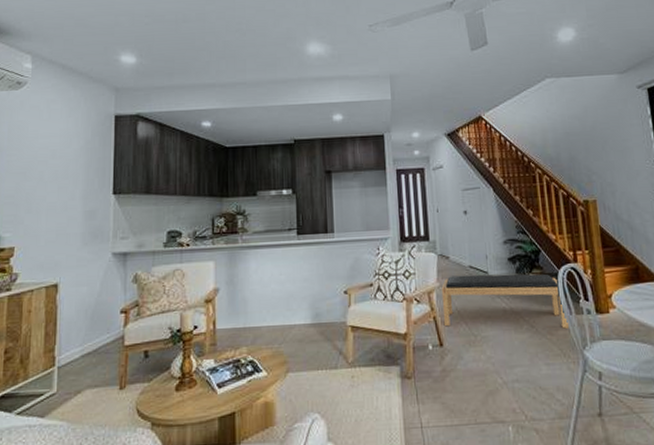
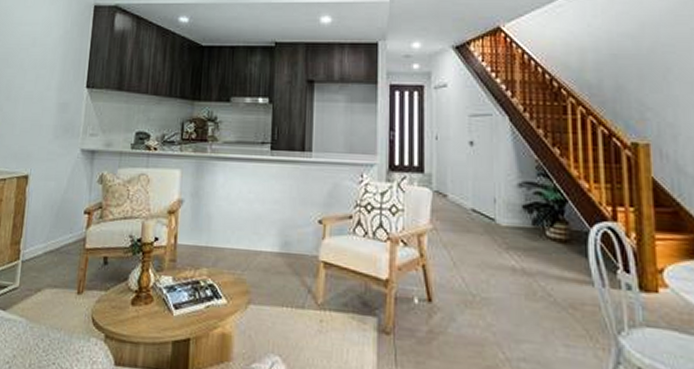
bench: present [441,274,570,329] -> none [434,218,601,304]

